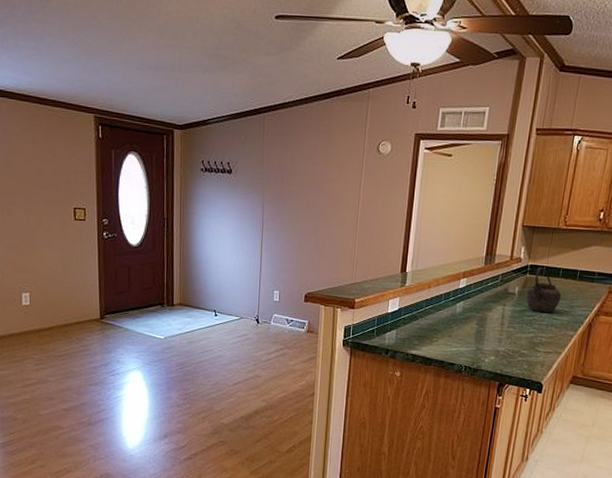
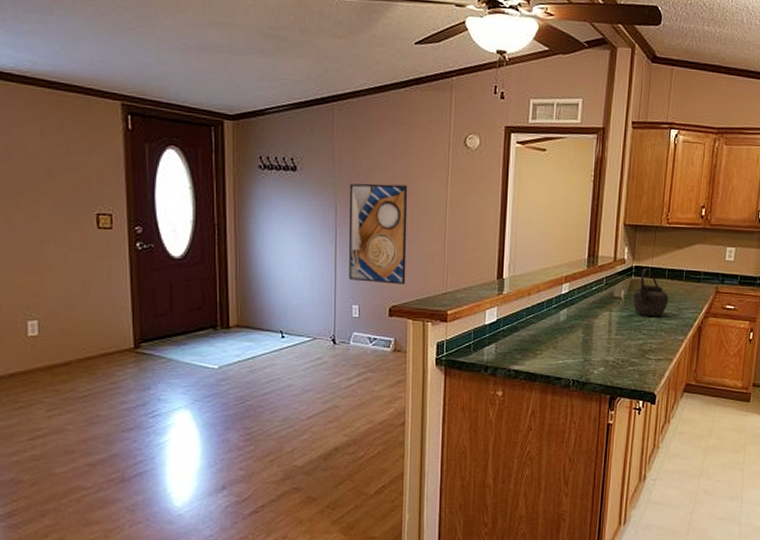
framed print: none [272,185,326,275] -> present [348,183,408,285]

